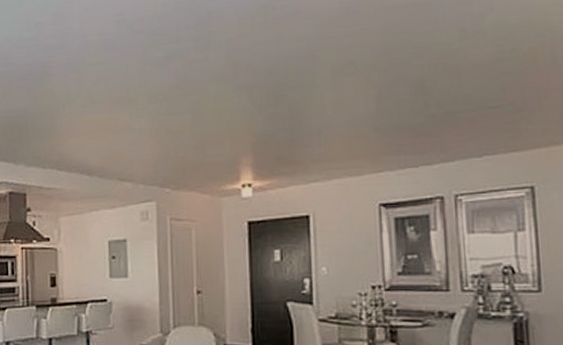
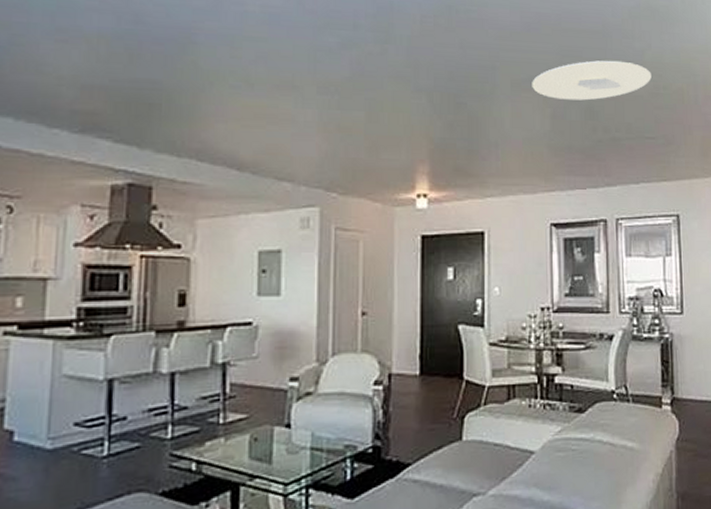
ceiling light: none [354,29,495,80] -> present [532,60,652,101]

